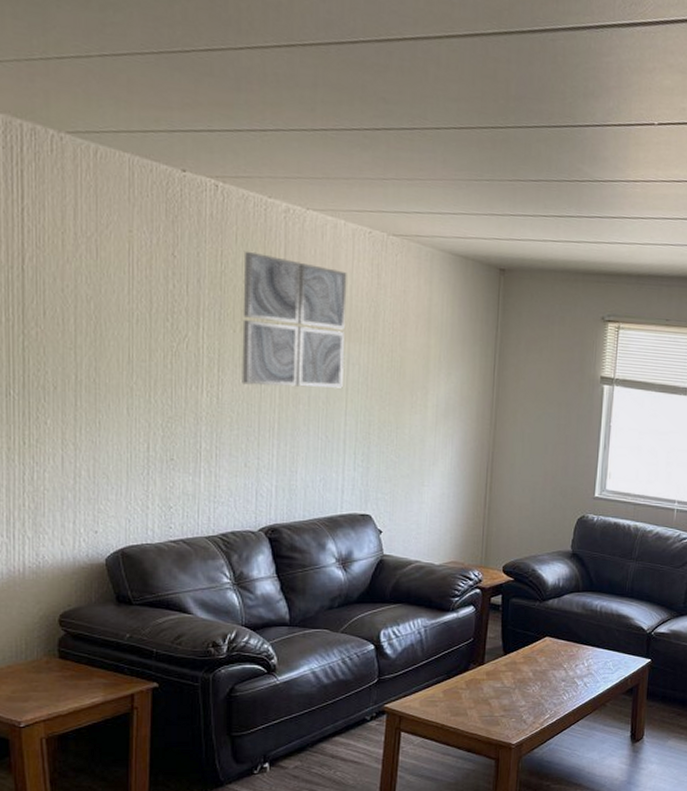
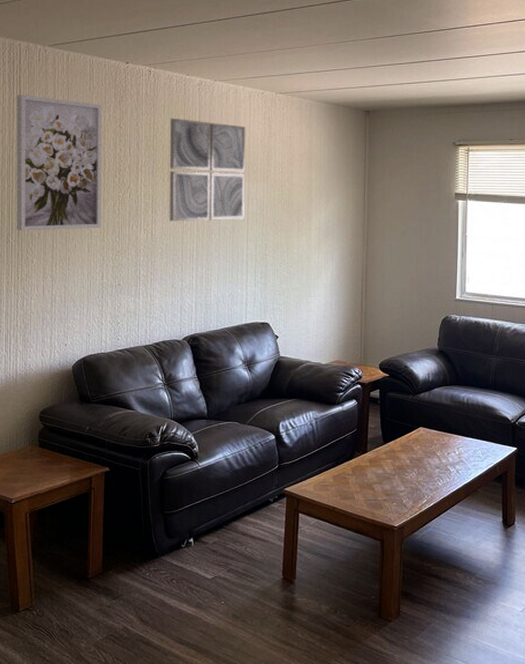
wall art: none [17,195,147,386] -> present [16,94,102,231]

